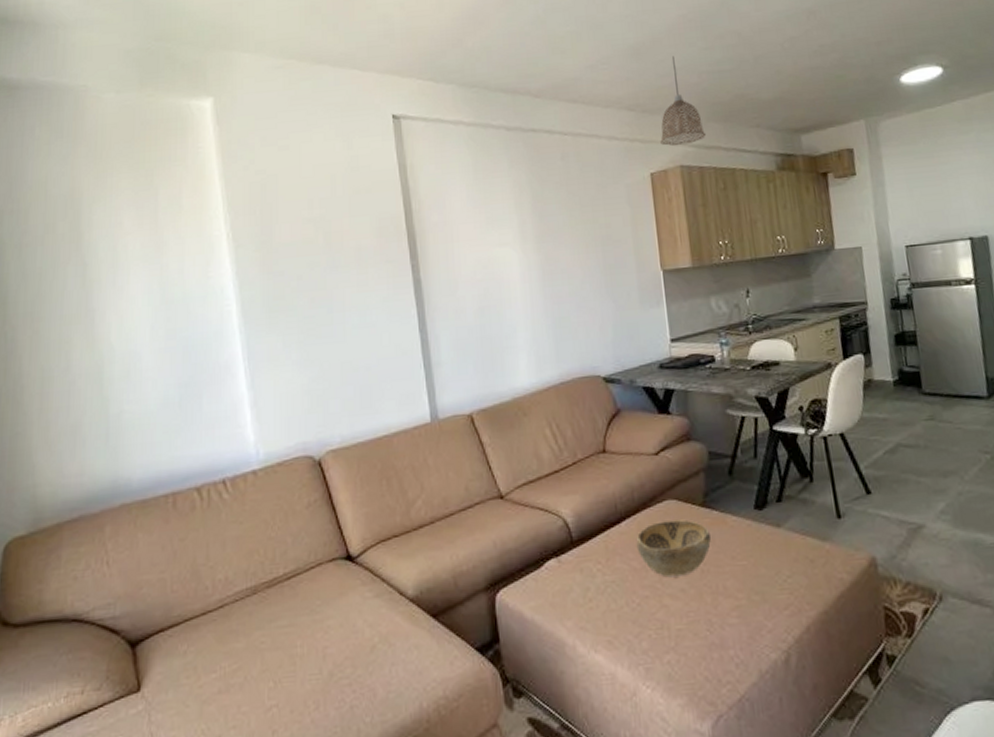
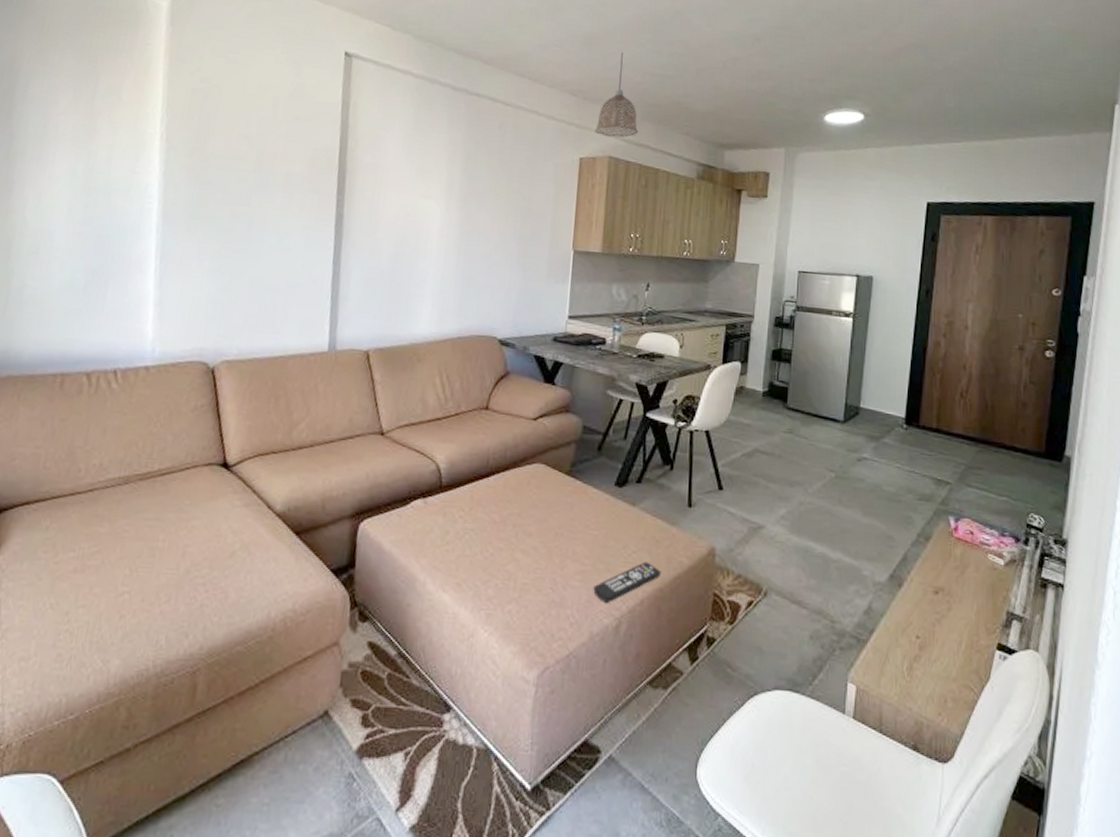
decorative bowl: present [636,519,711,578] -> none [500,482,570,536]
remote control: none [752,584,823,636] -> present [593,561,661,603]

